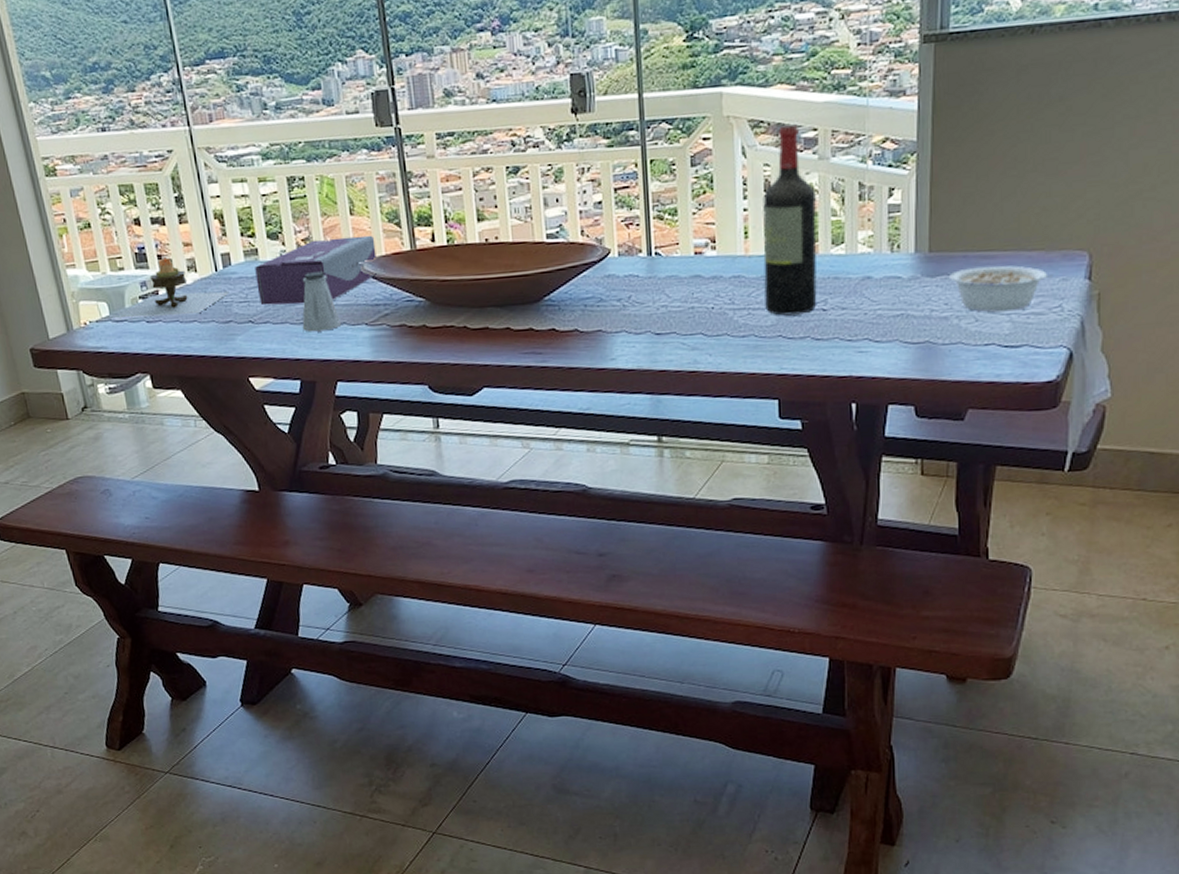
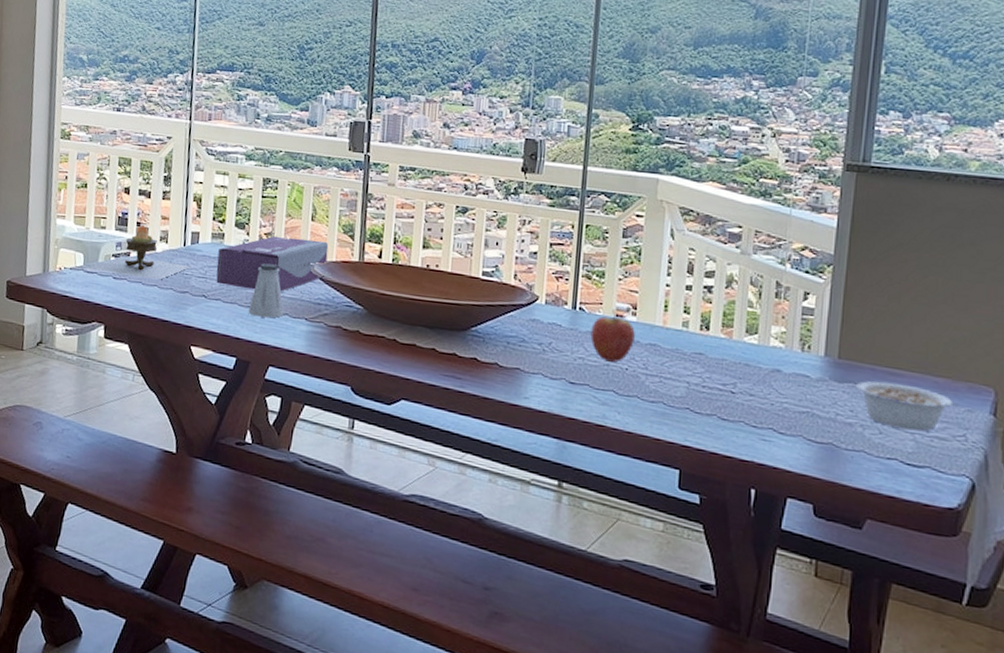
fruit: none [670,247,717,304] -> present [590,309,635,363]
wine bottle: present [763,124,817,316] -> none [676,217,735,393]

